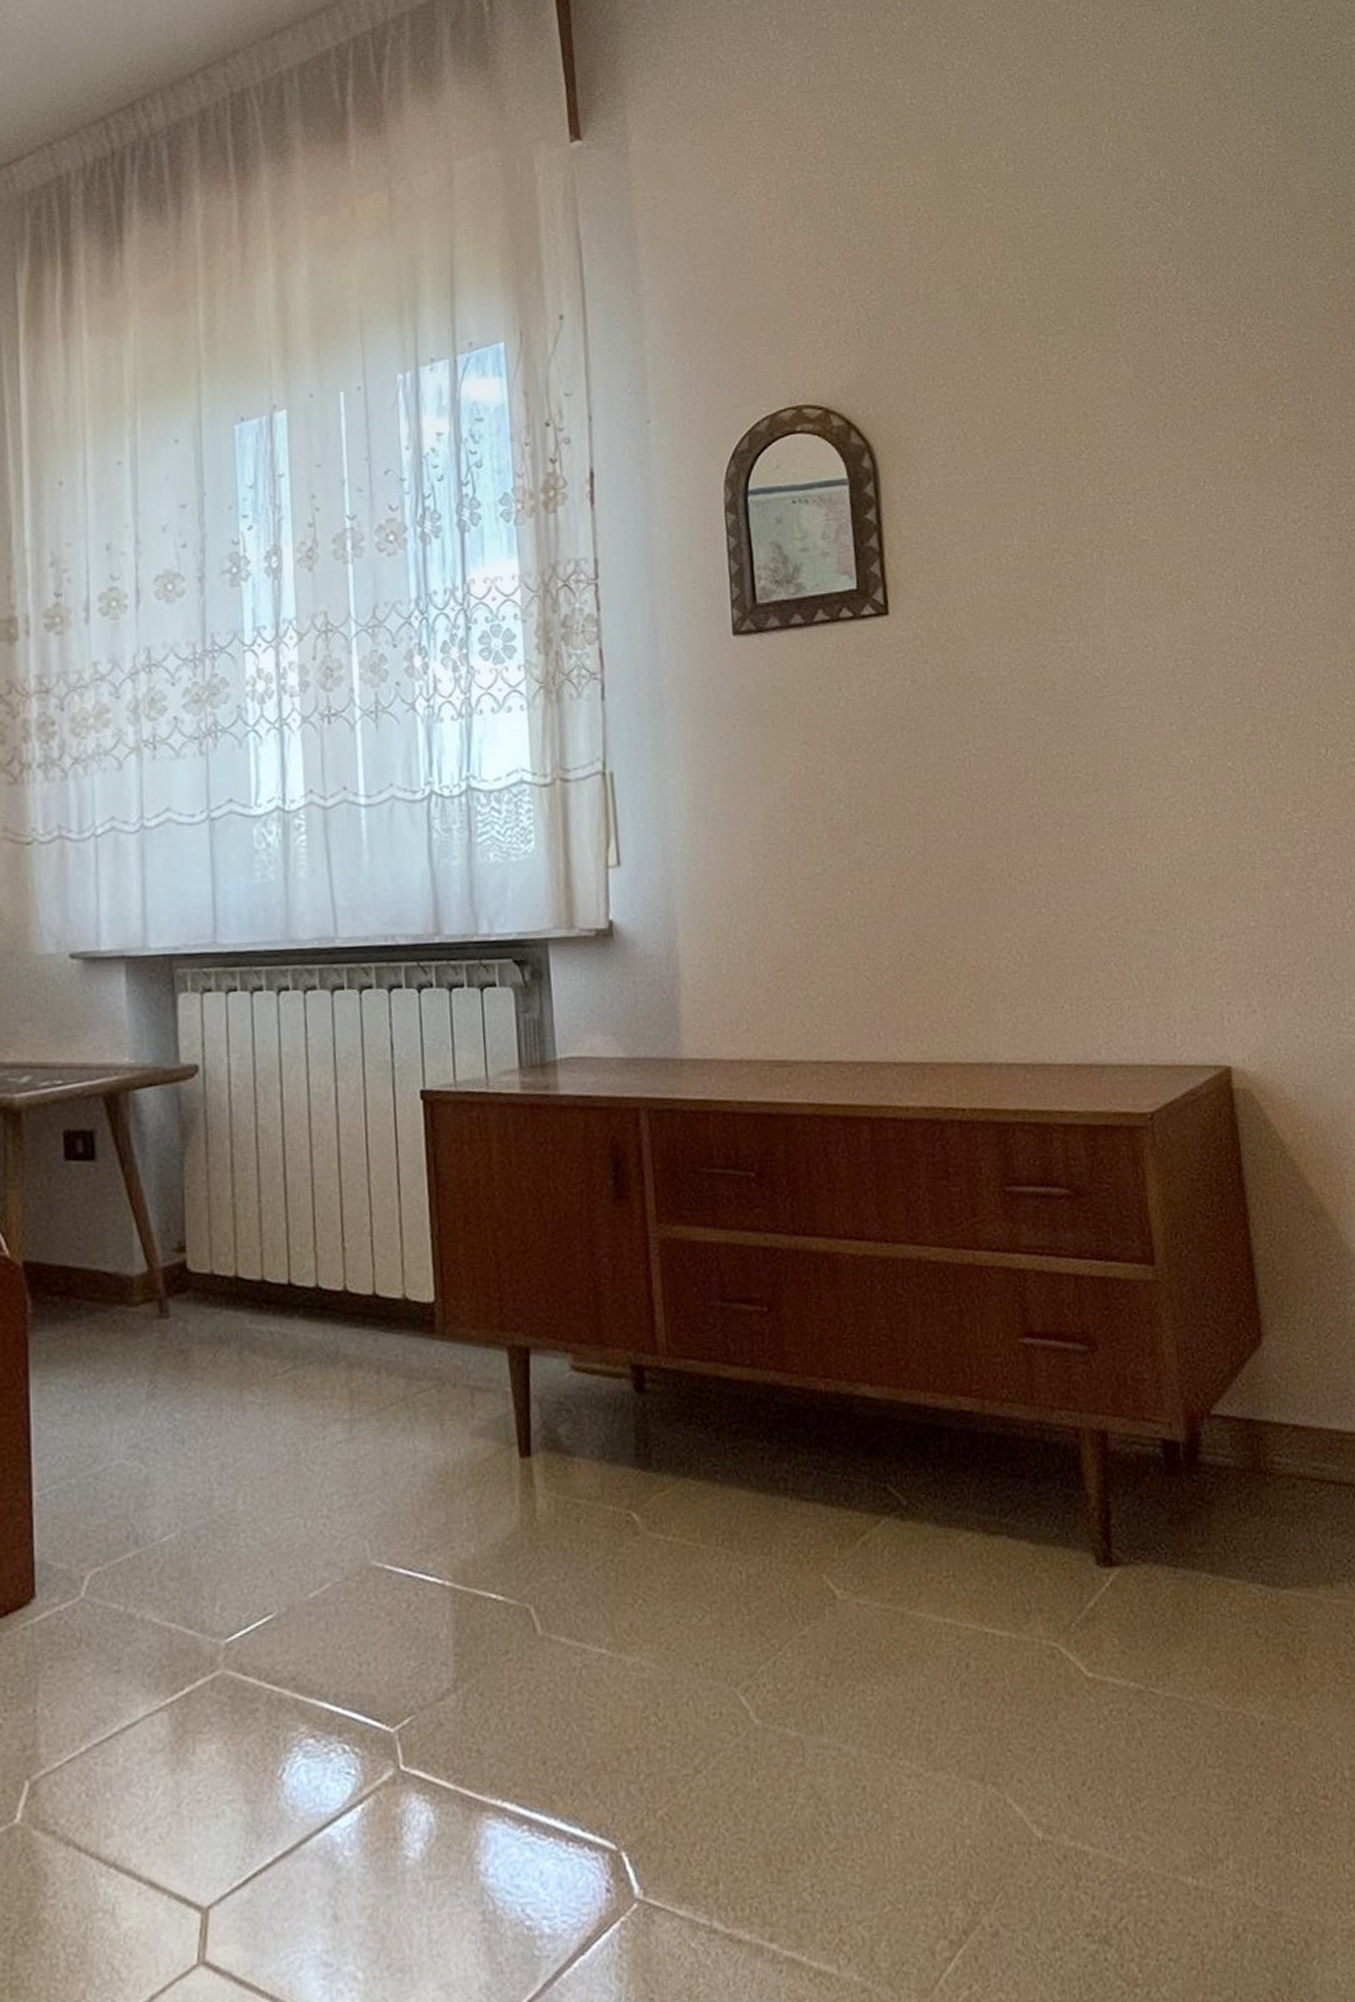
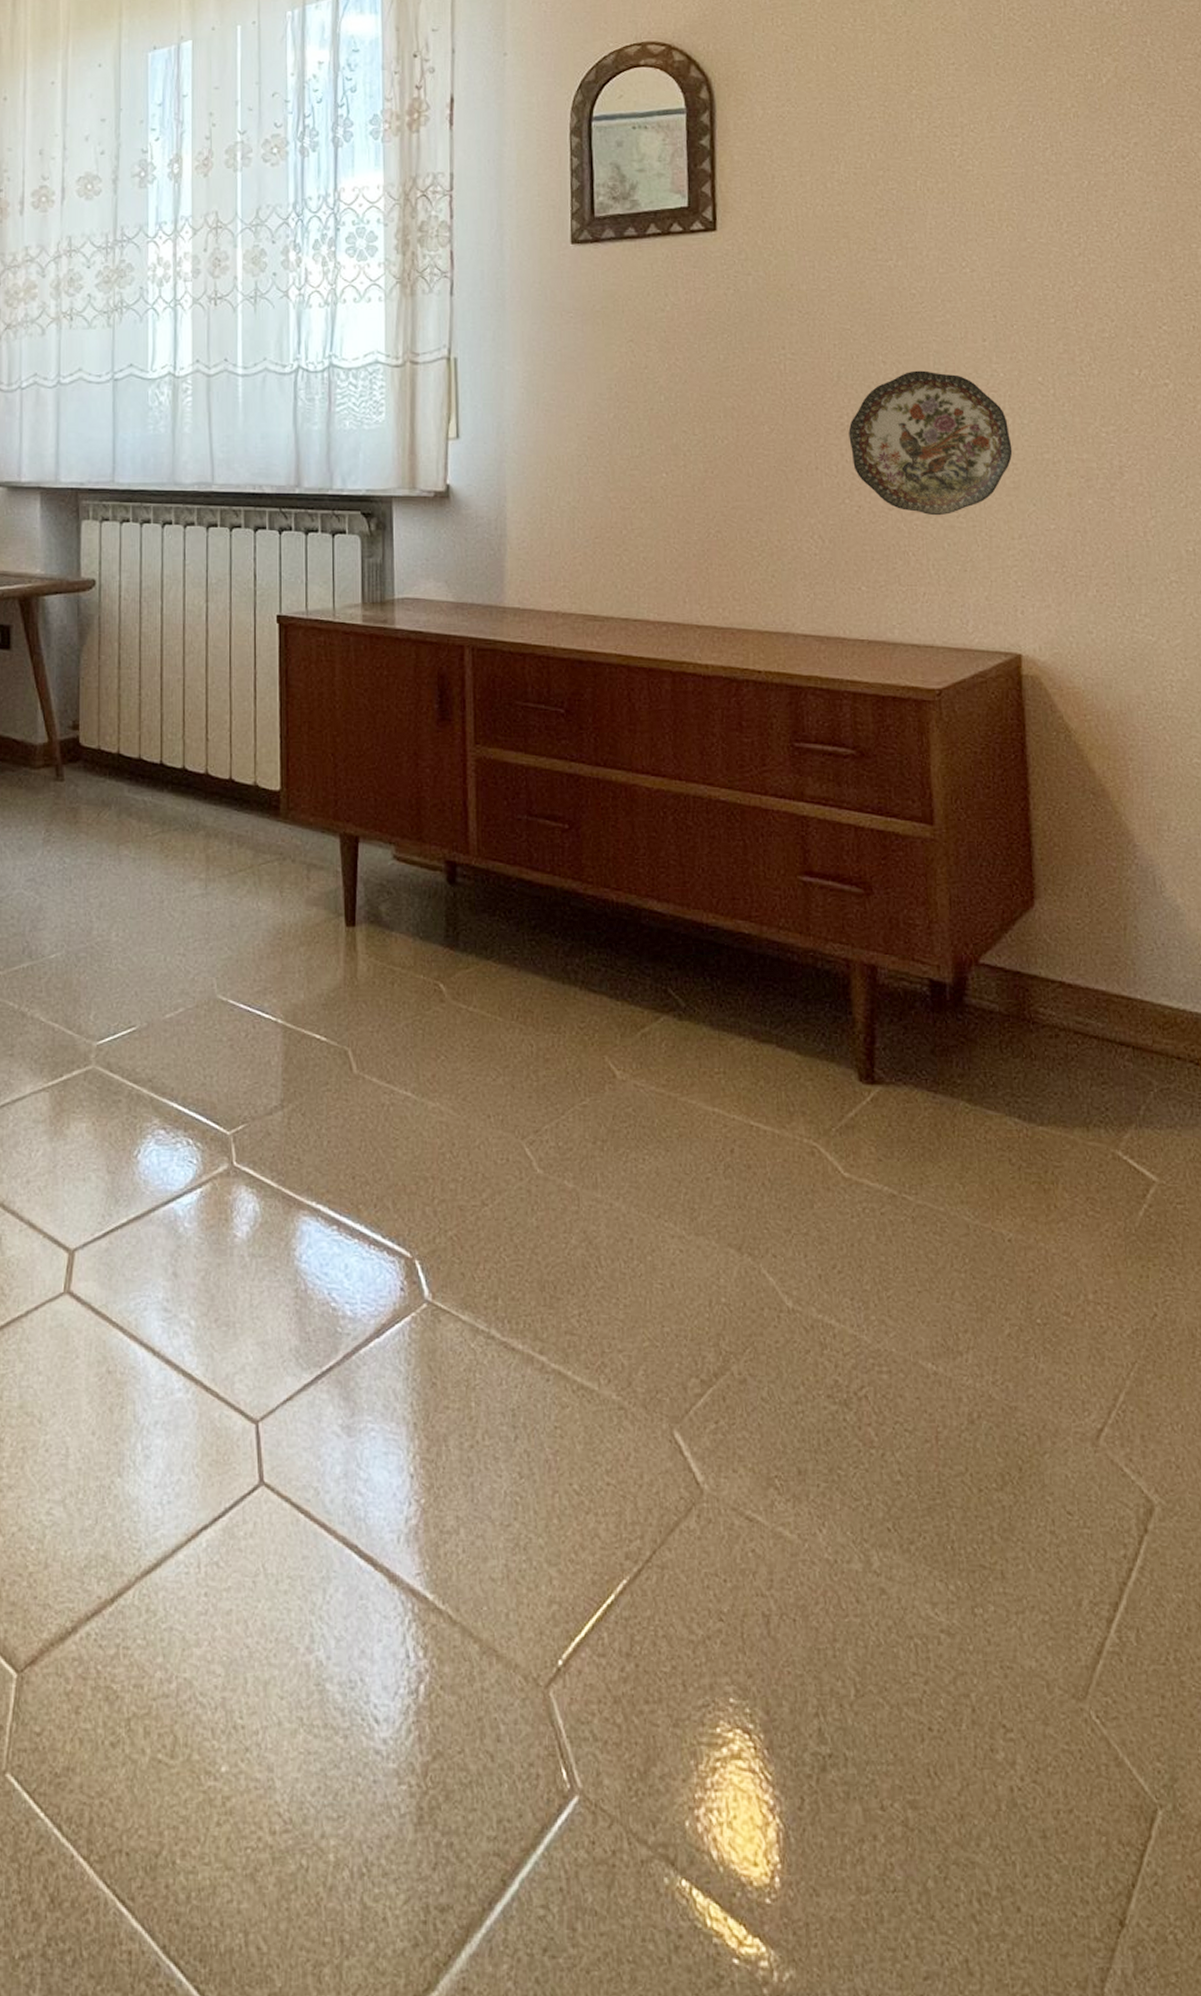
decorative plate: none [1040,760,1208,921] -> present [848,370,1013,516]

